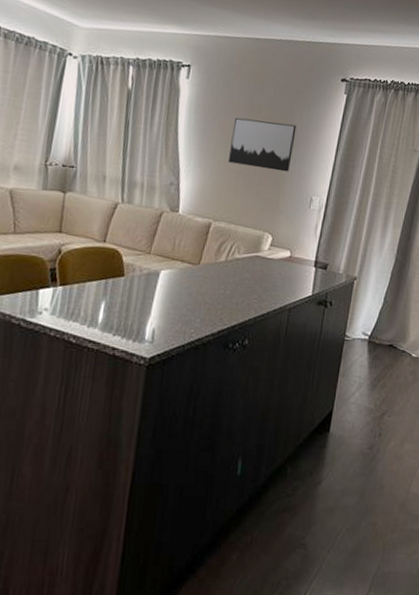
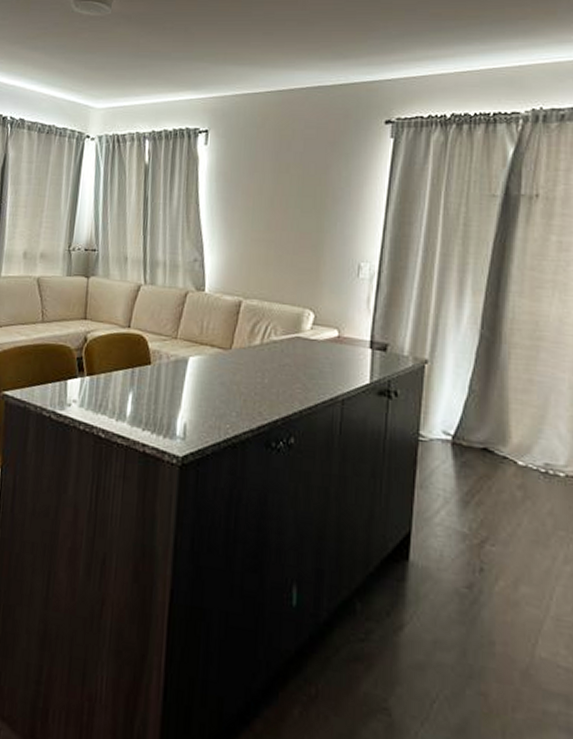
wall art: present [227,117,297,172] -> none [255,180,334,237]

